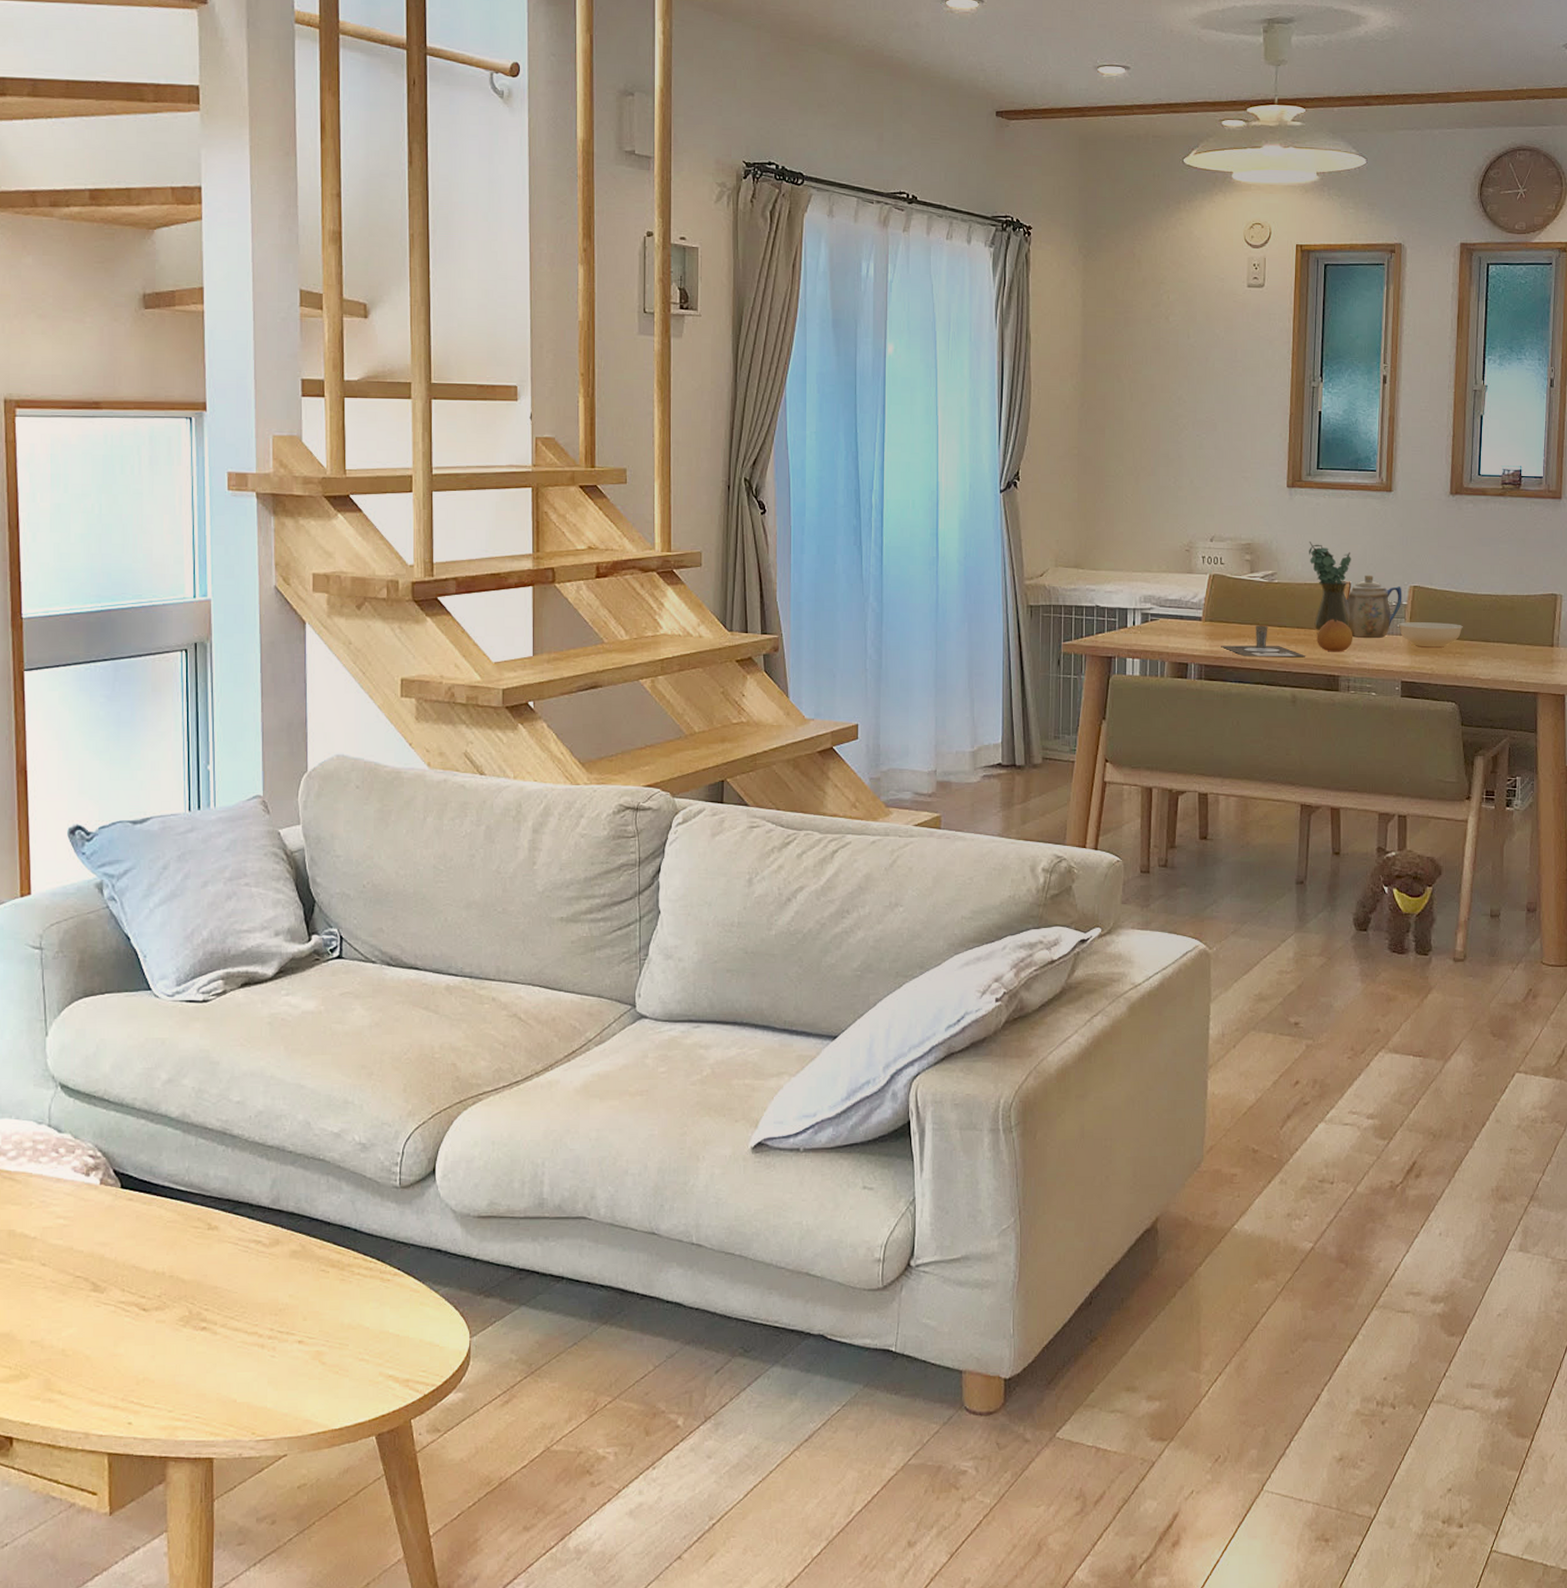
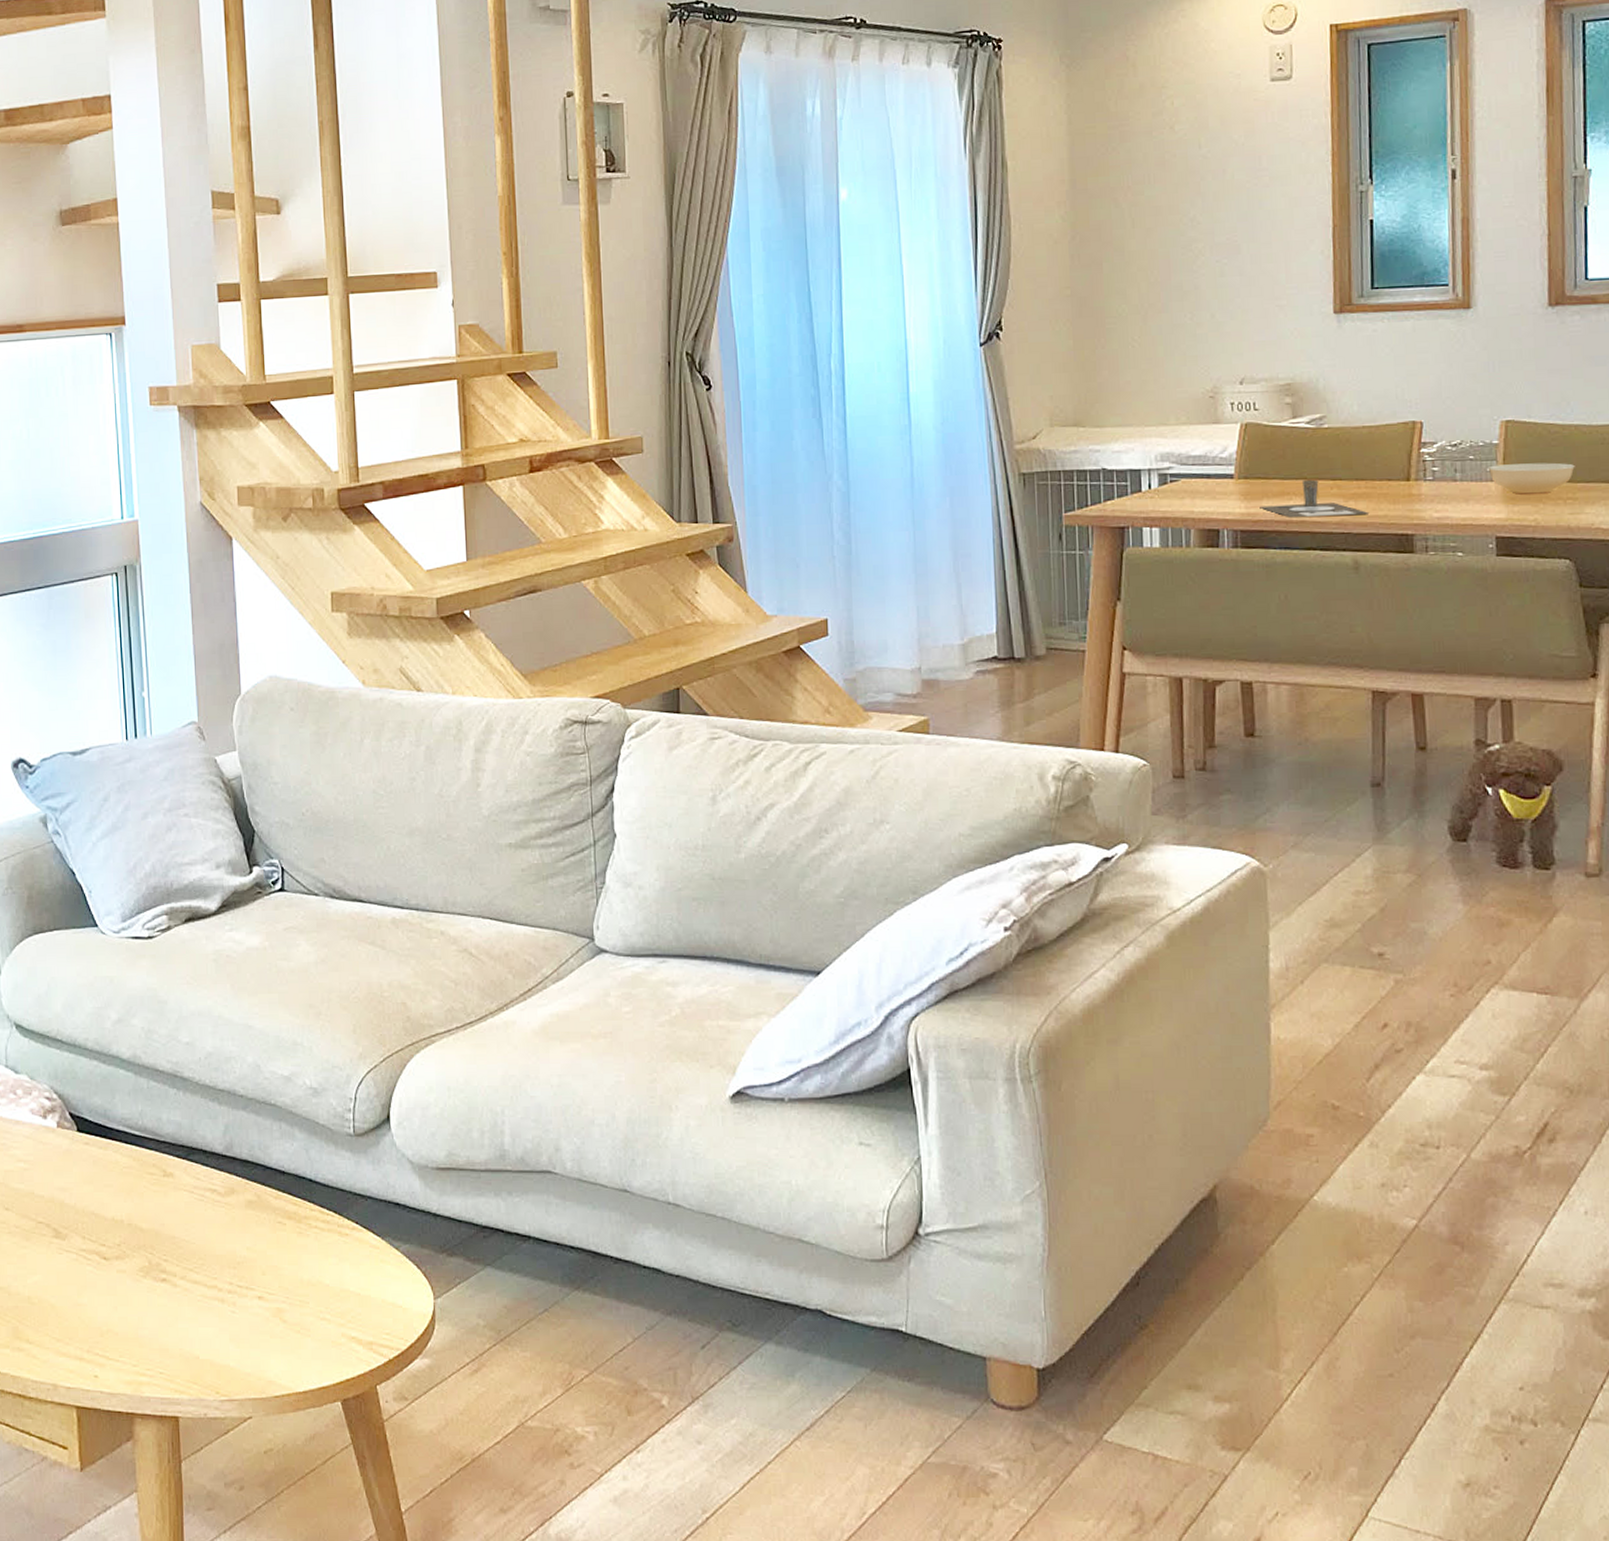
vase: present [1309,542,1351,635] -> none [1365,376,1423,487]
fruit: present [1317,619,1353,652] -> none [1381,466,1430,507]
teapot: present [1342,575,1402,639] -> none [1412,410,1492,488]

